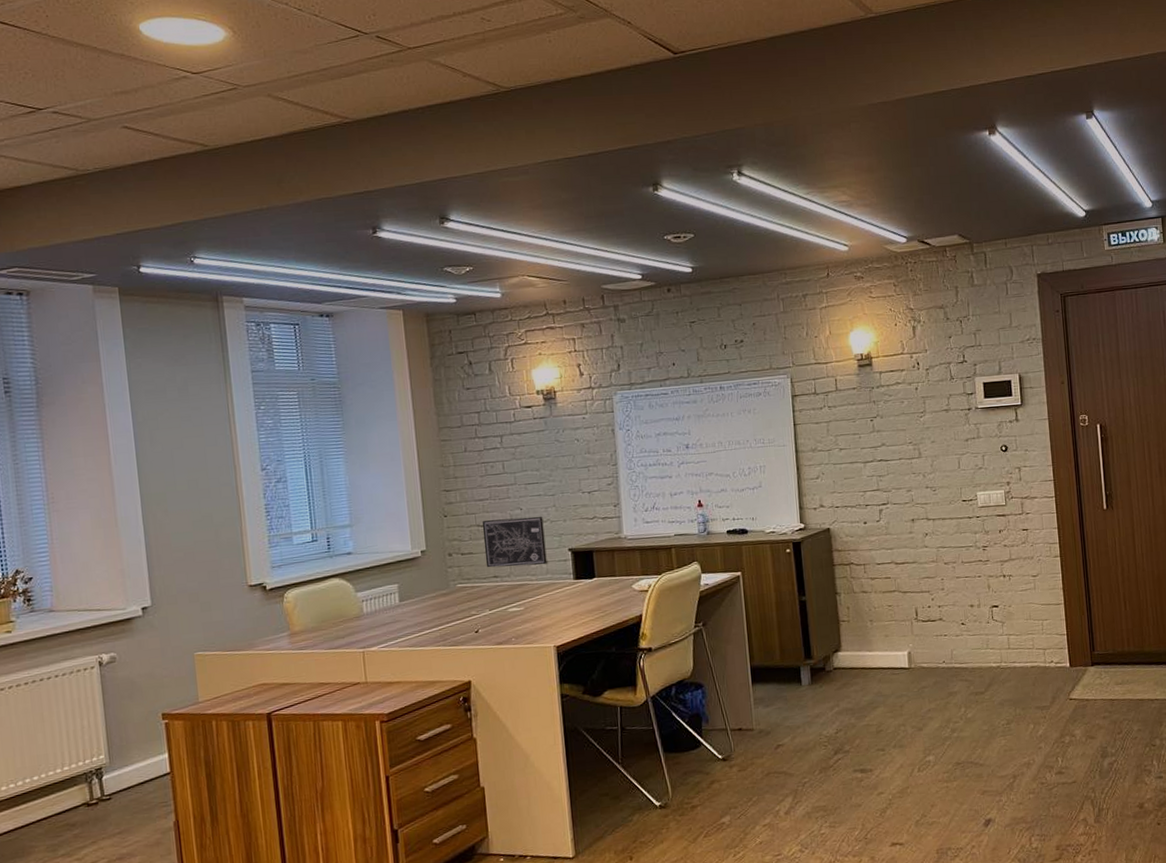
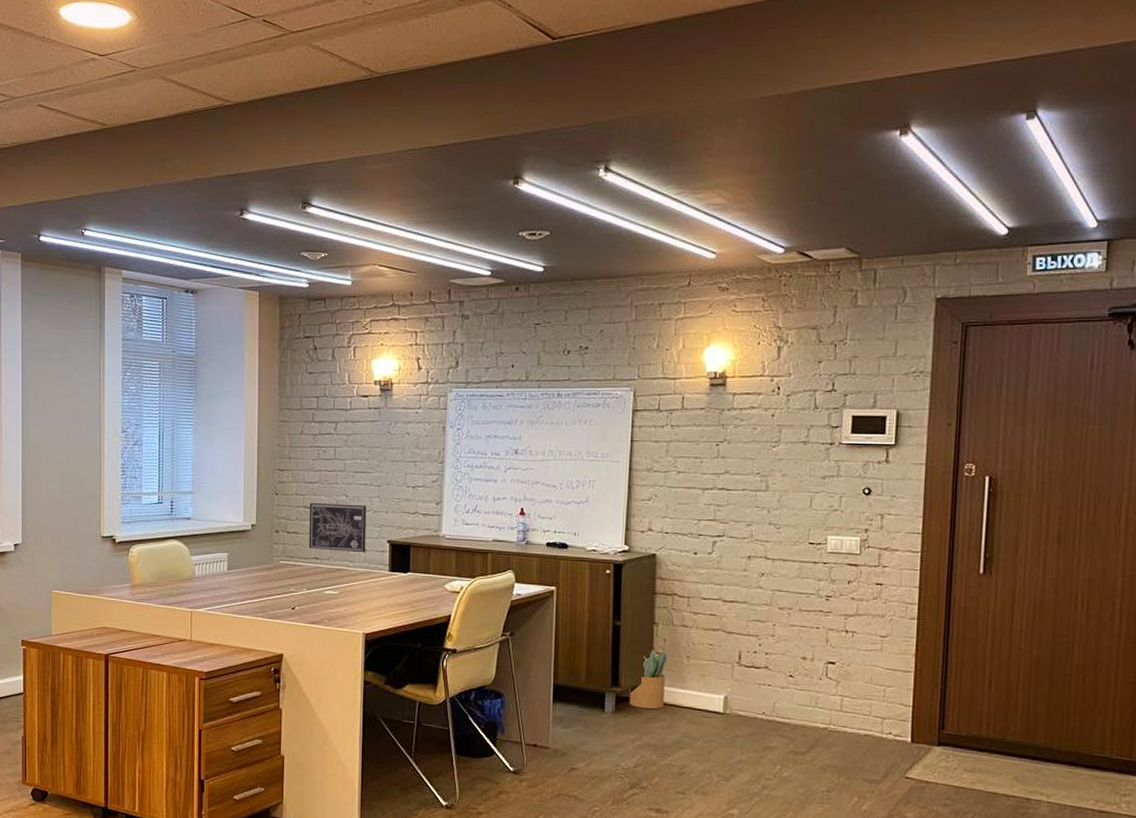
potted plant: none [822,619,855,676] -> present [629,650,668,710]

